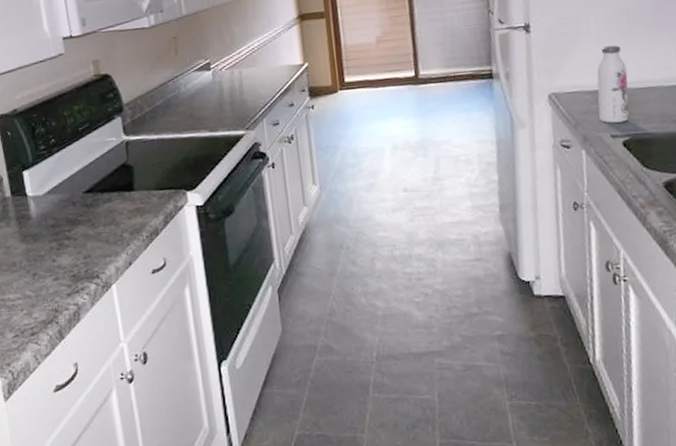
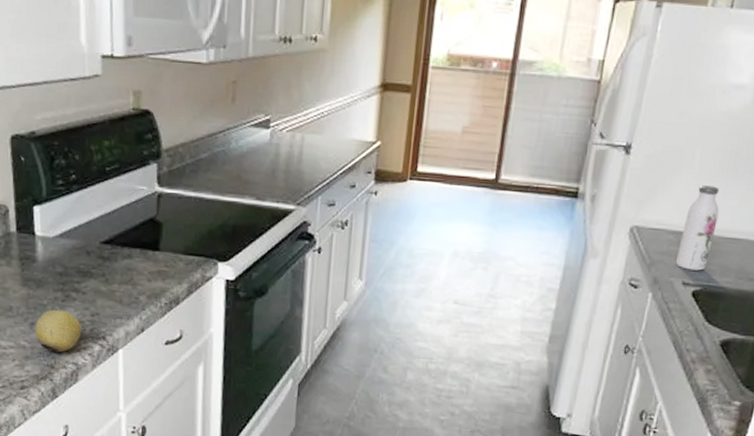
fruit: none [37,257,78,298] -> present [35,309,82,353]

